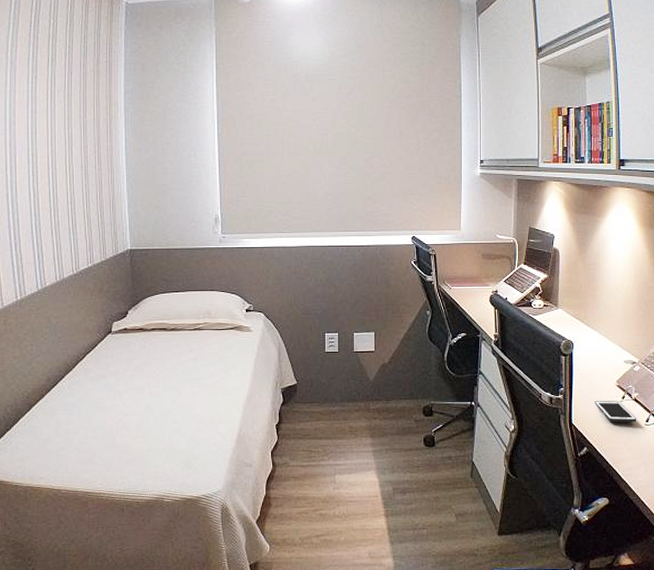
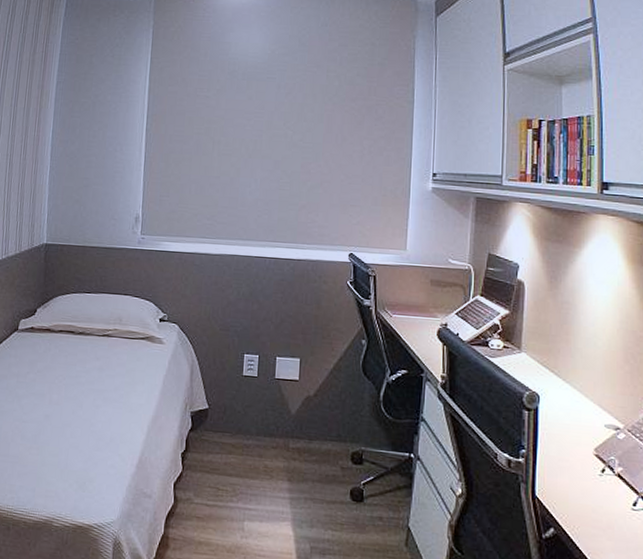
cell phone: present [594,401,637,423] -> none [565,471,621,505]

